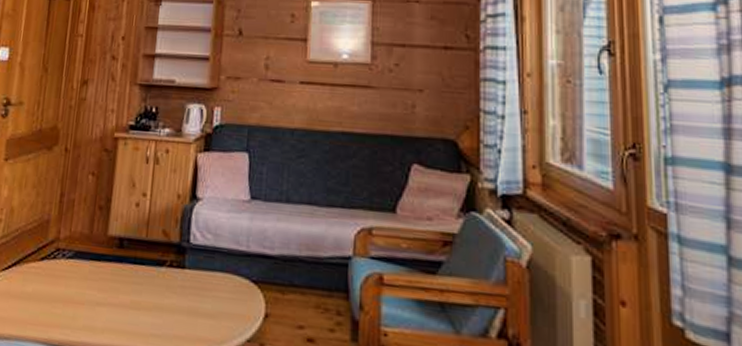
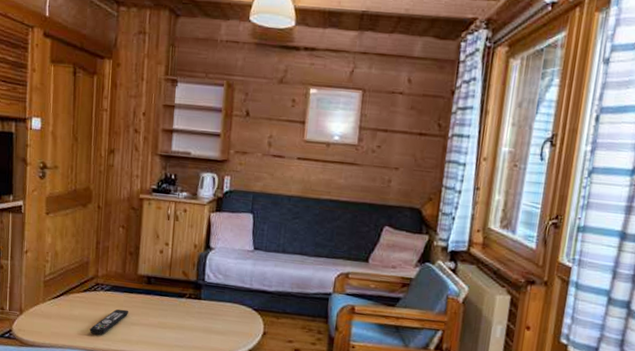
remote control: none [44,283,95,321] -> present [89,309,129,335]

